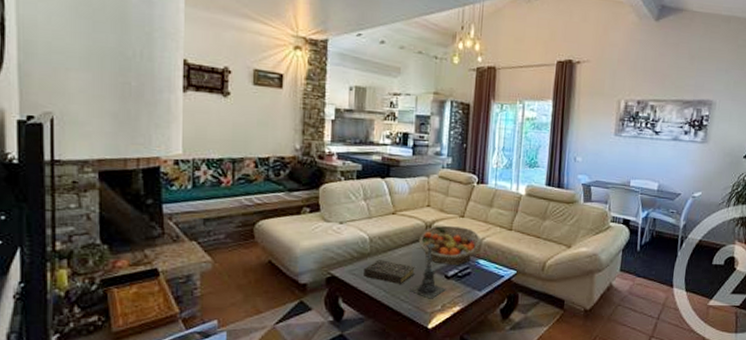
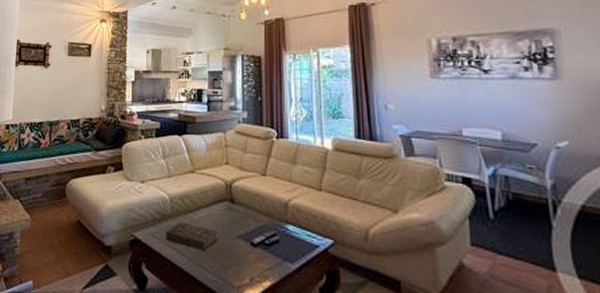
candle holder: present [410,238,446,299] -> none [214,198,253,270]
fruit basket: present [418,225,481,265] -> none [219,184,288,231]

